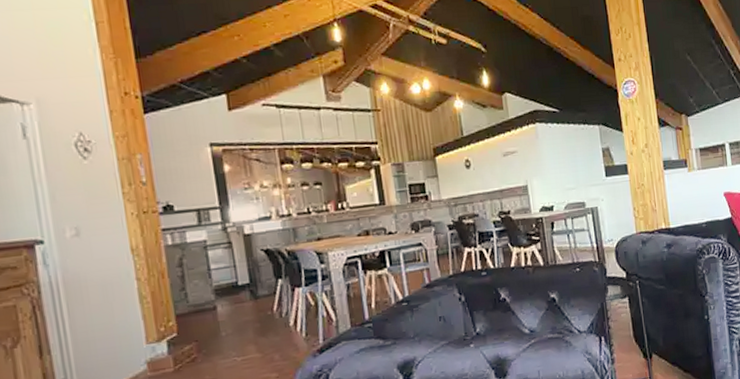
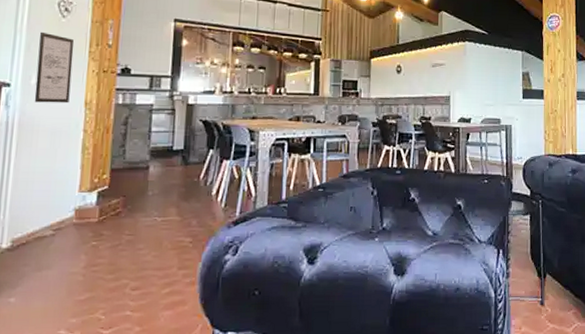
wall art: none [63,178,113,257] -> present [34,31,74,104]

